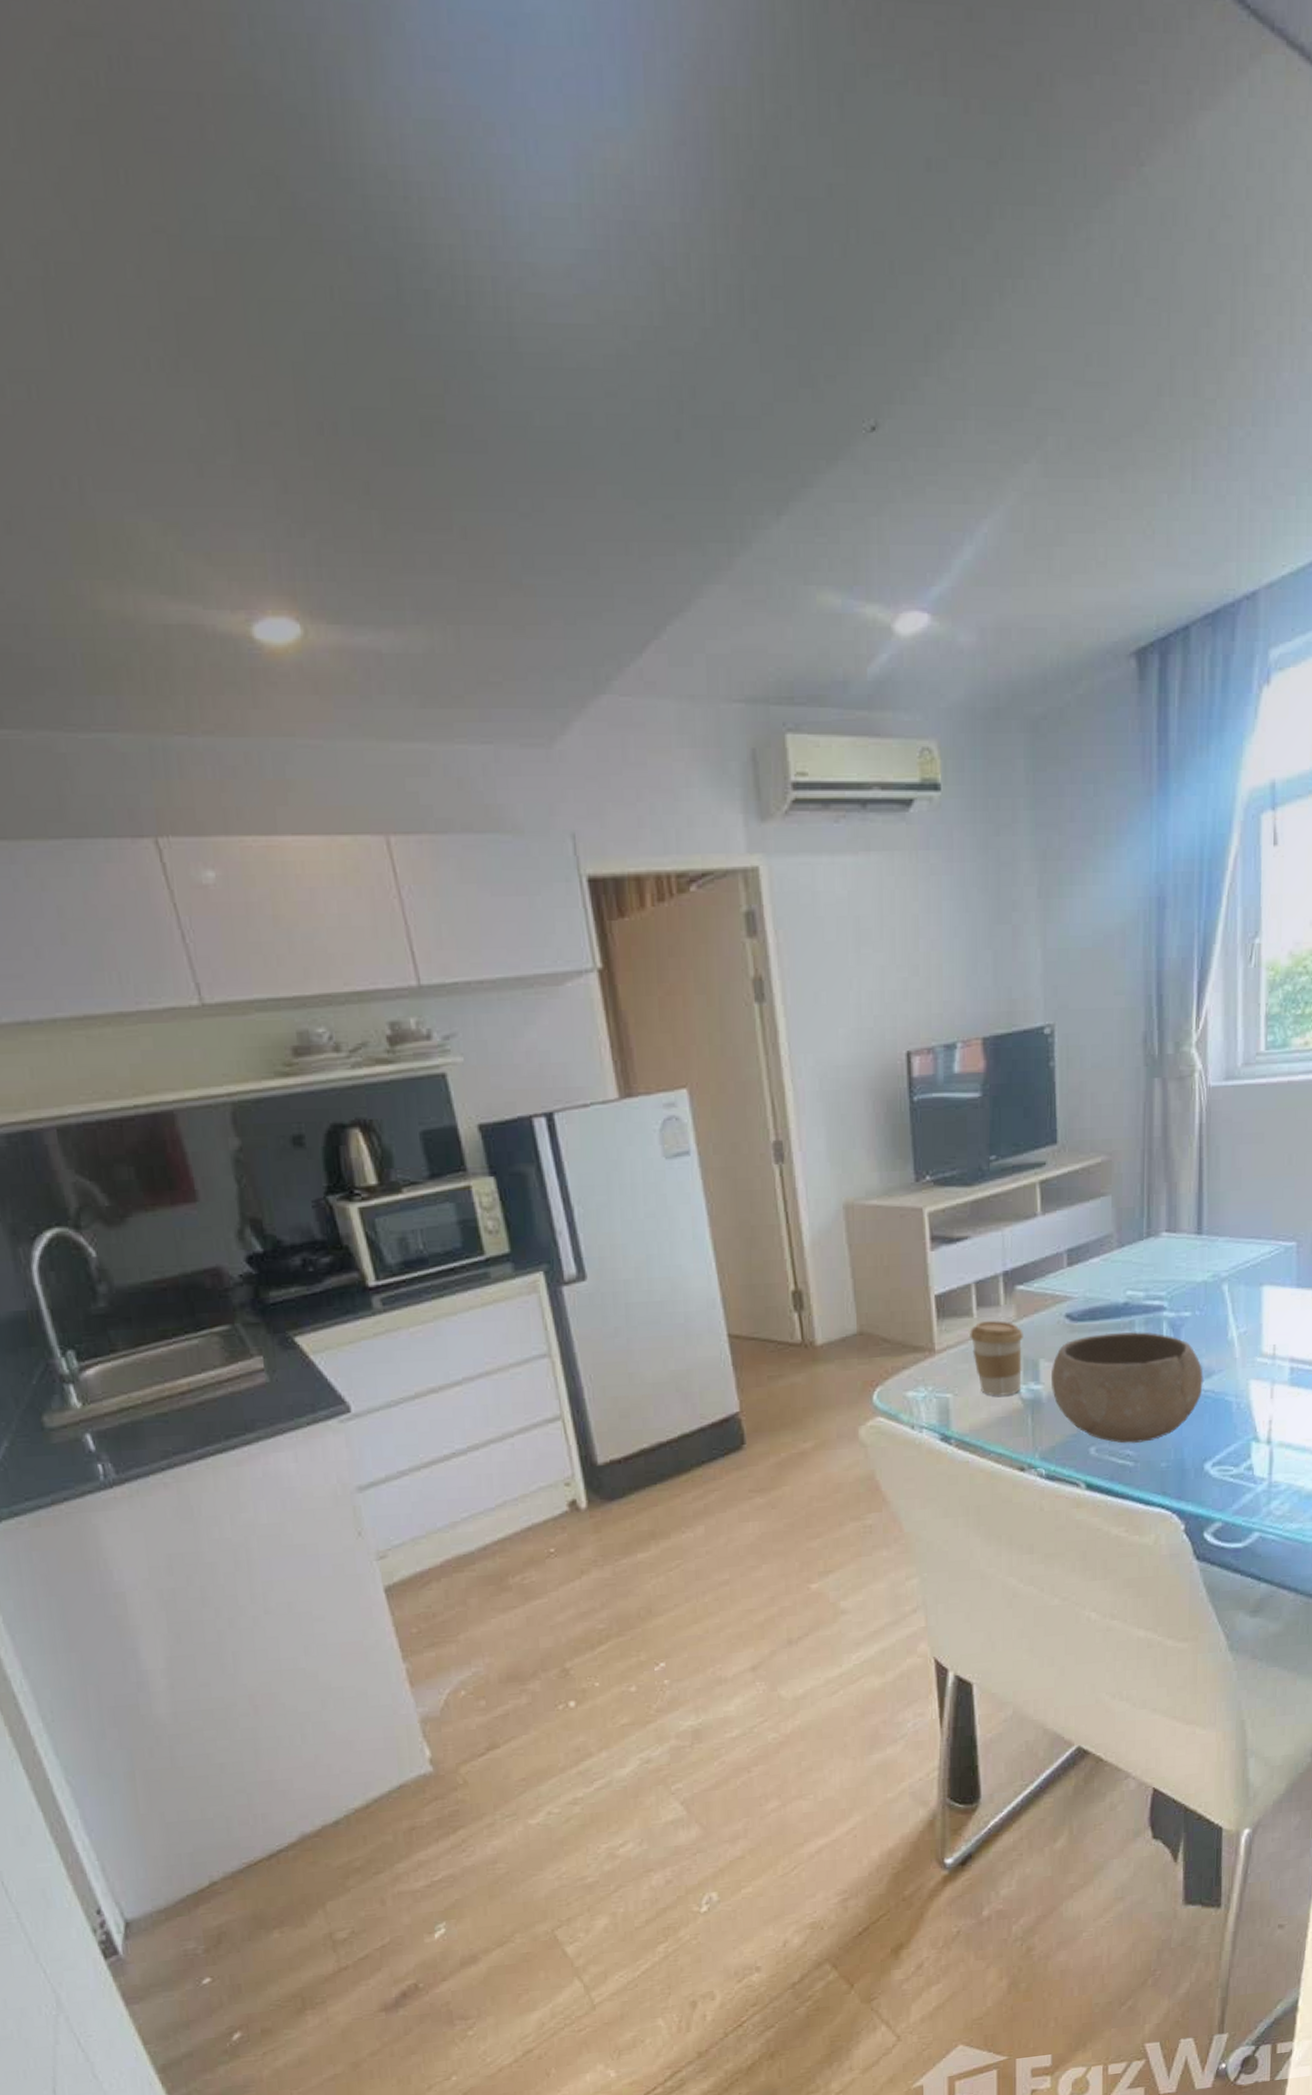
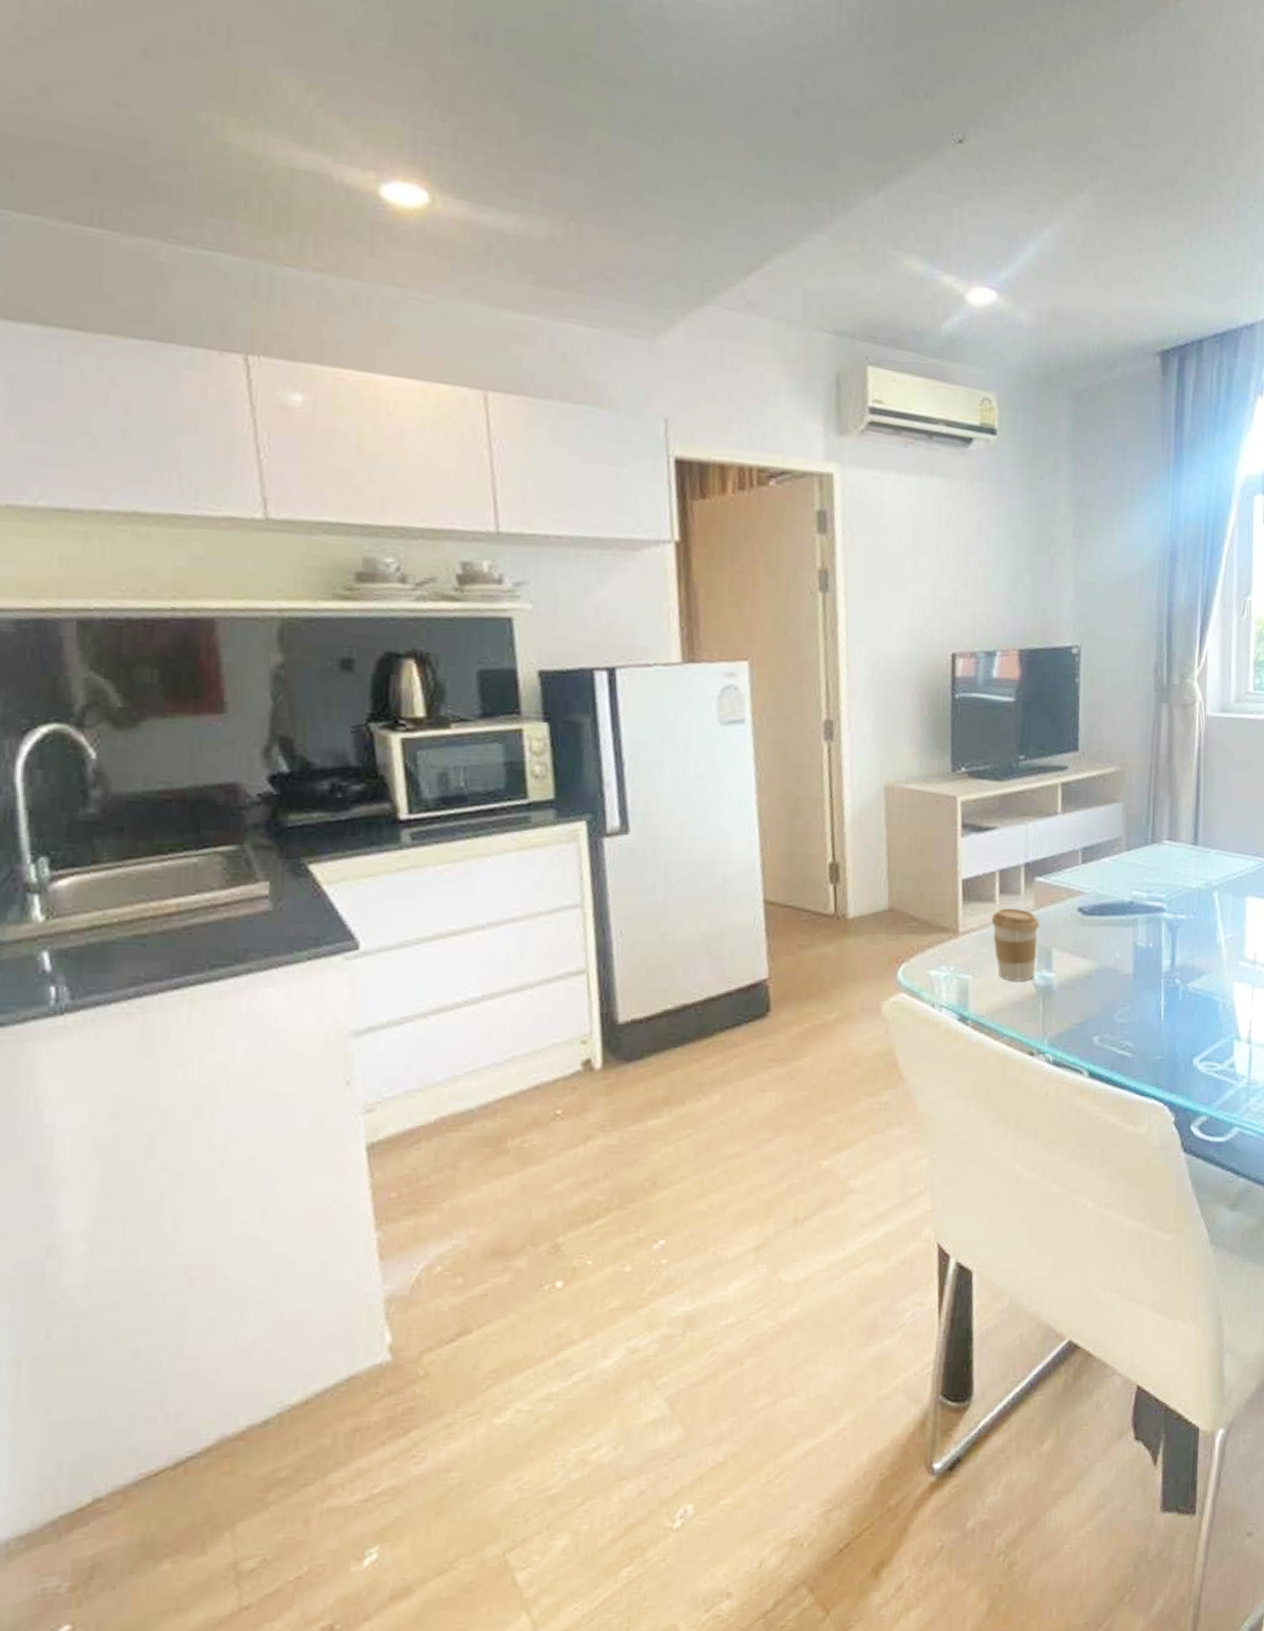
bowl: present [1050,1331,1203,1444] -> none [1062,928,1195,1035]

